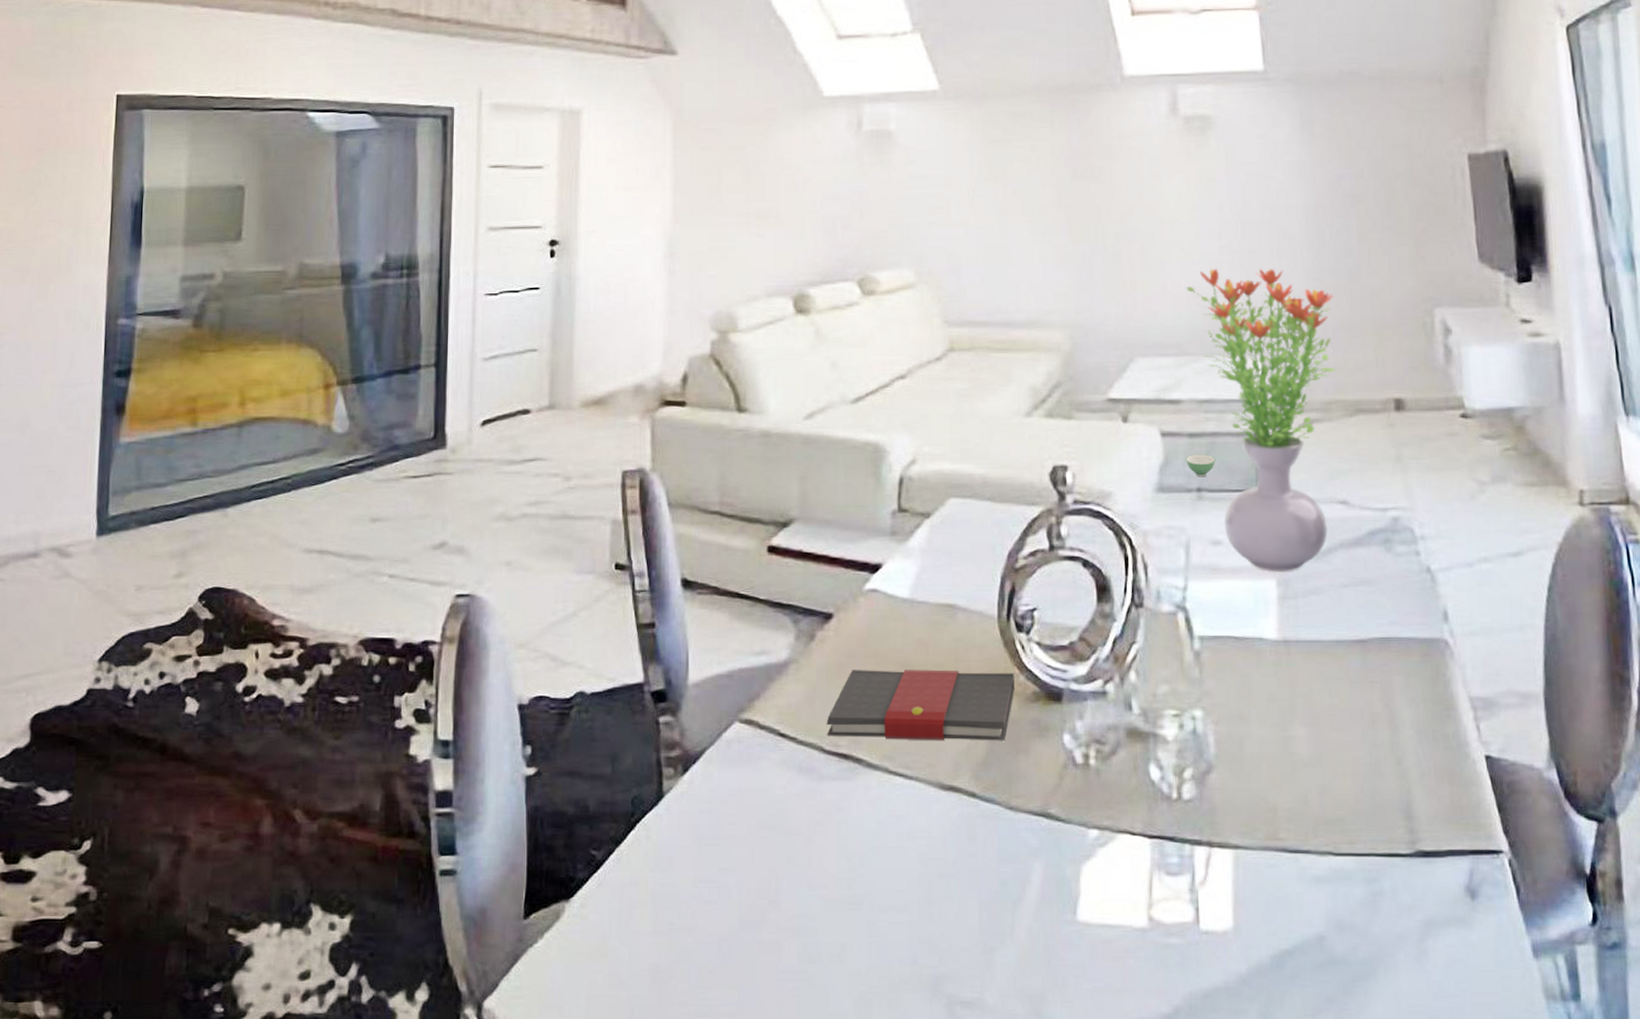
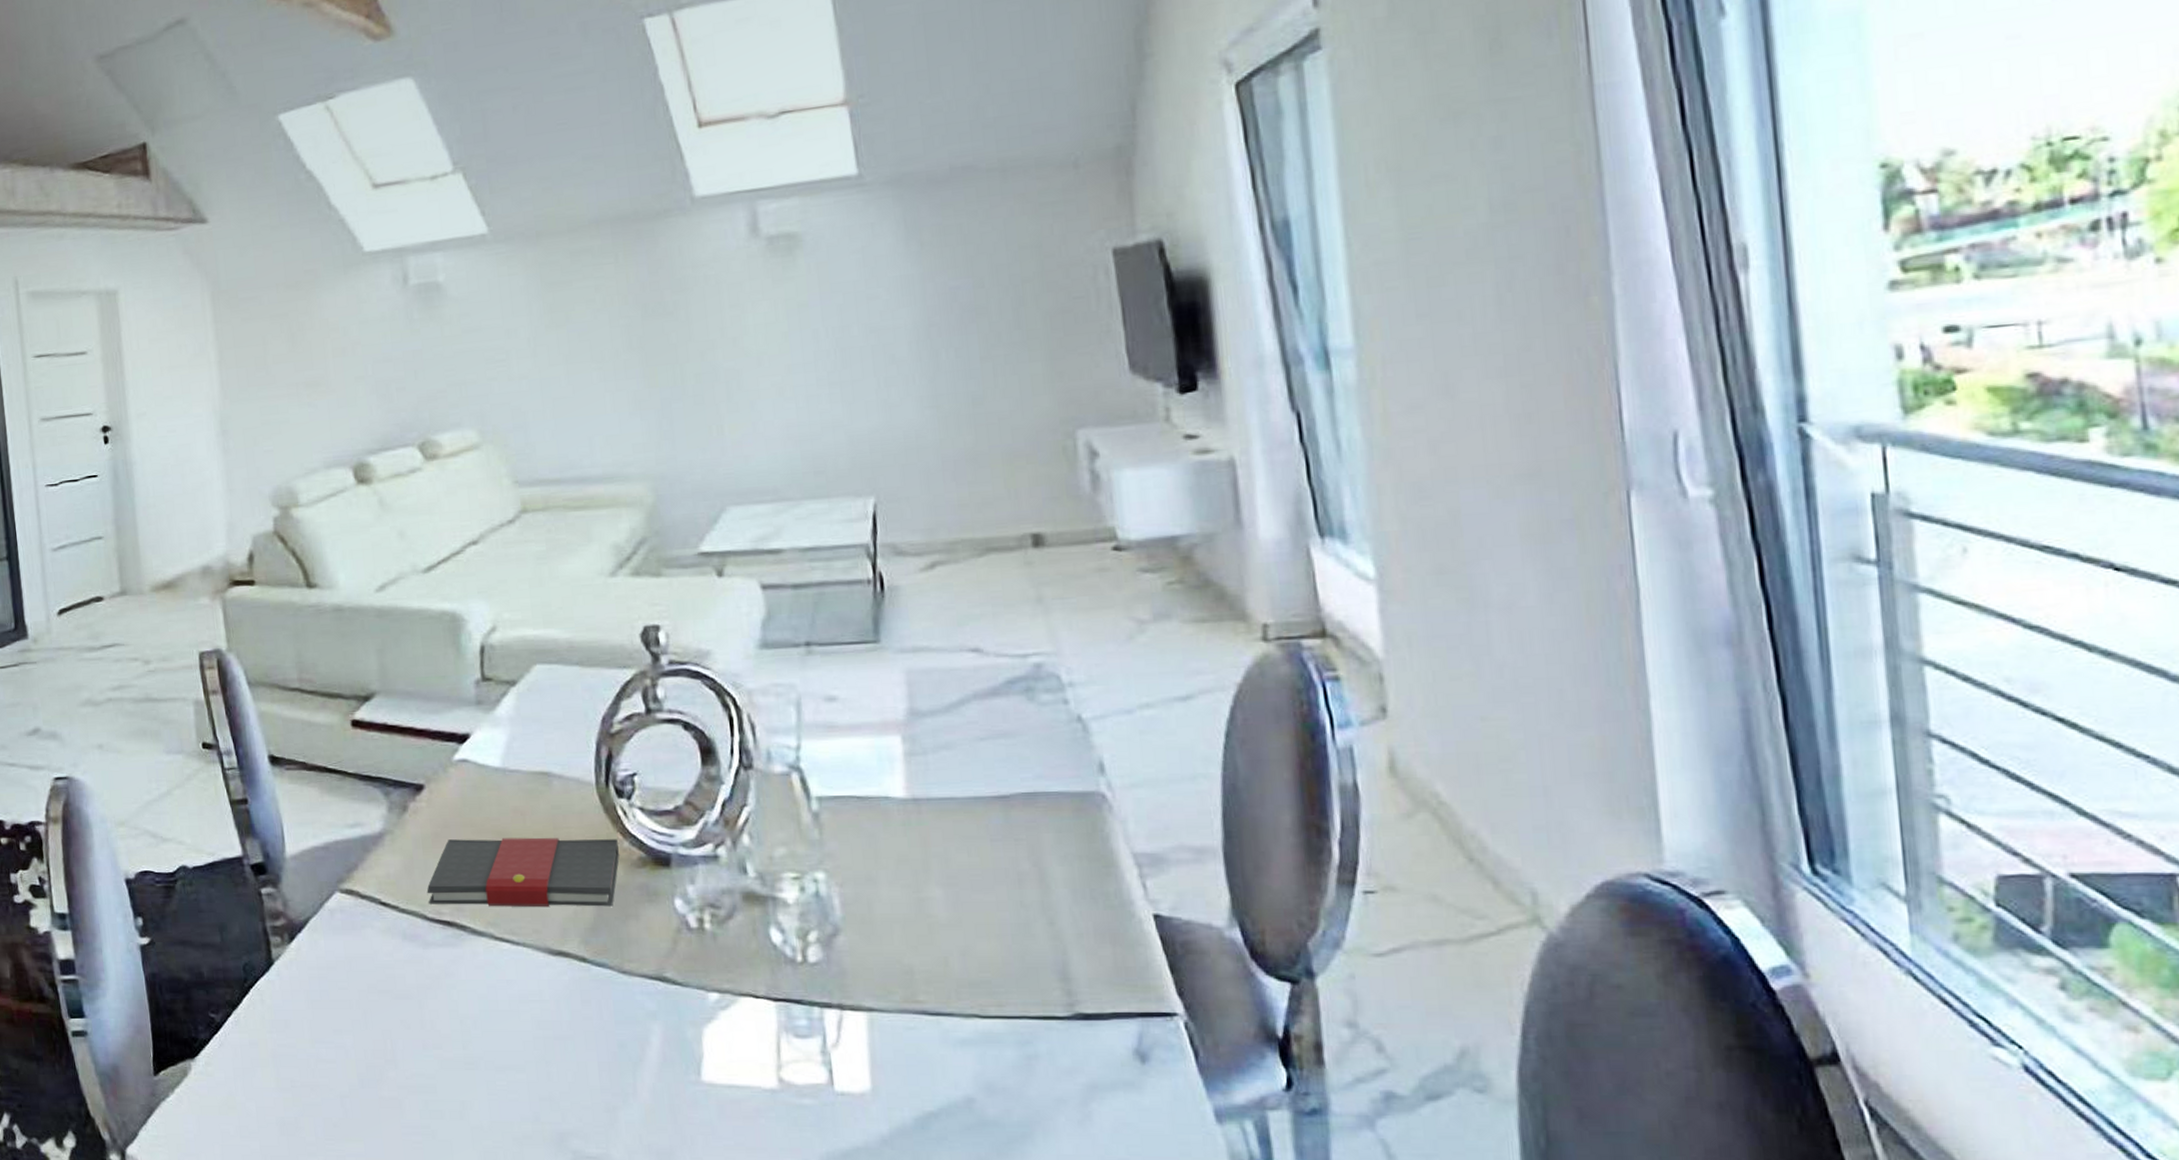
bowl: present [1185,453,1216,477] -> none [790,605,826,631]
flower arrangement: present [1186,268,1335,572] -> none [780,398,959,727]

